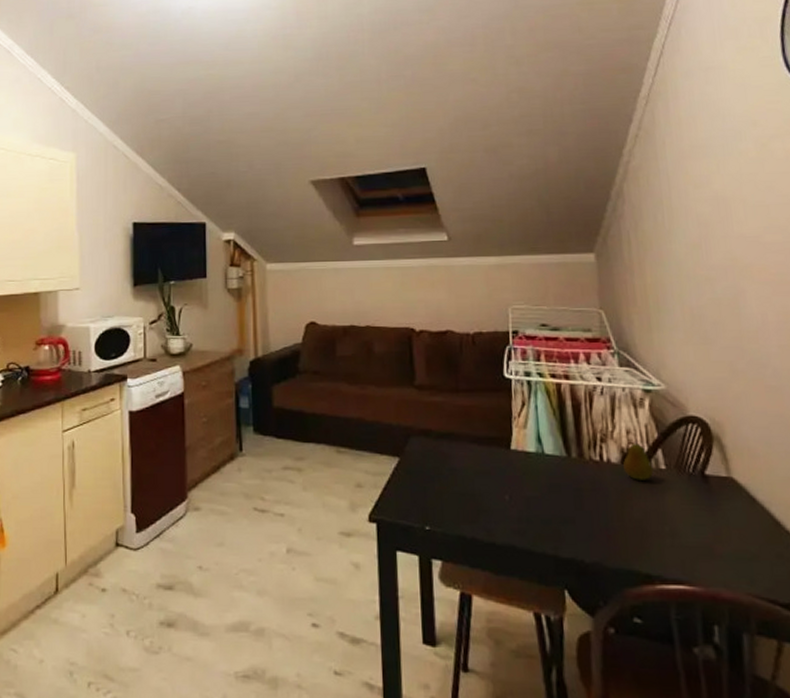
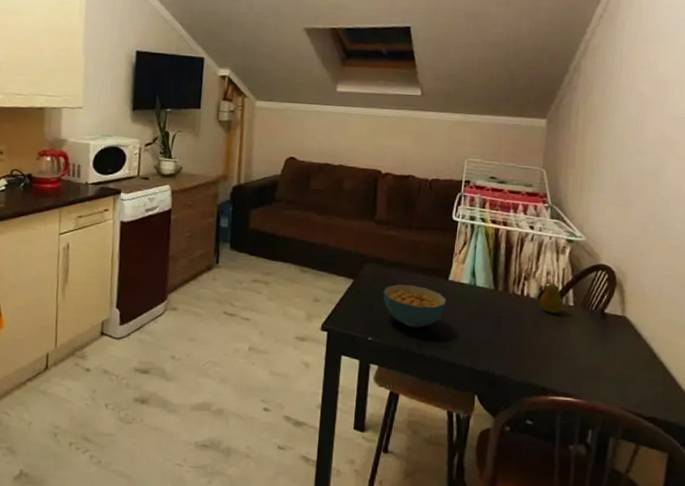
cereal bowl: none [435,458,513,511] -> present [383,284,447,328]

